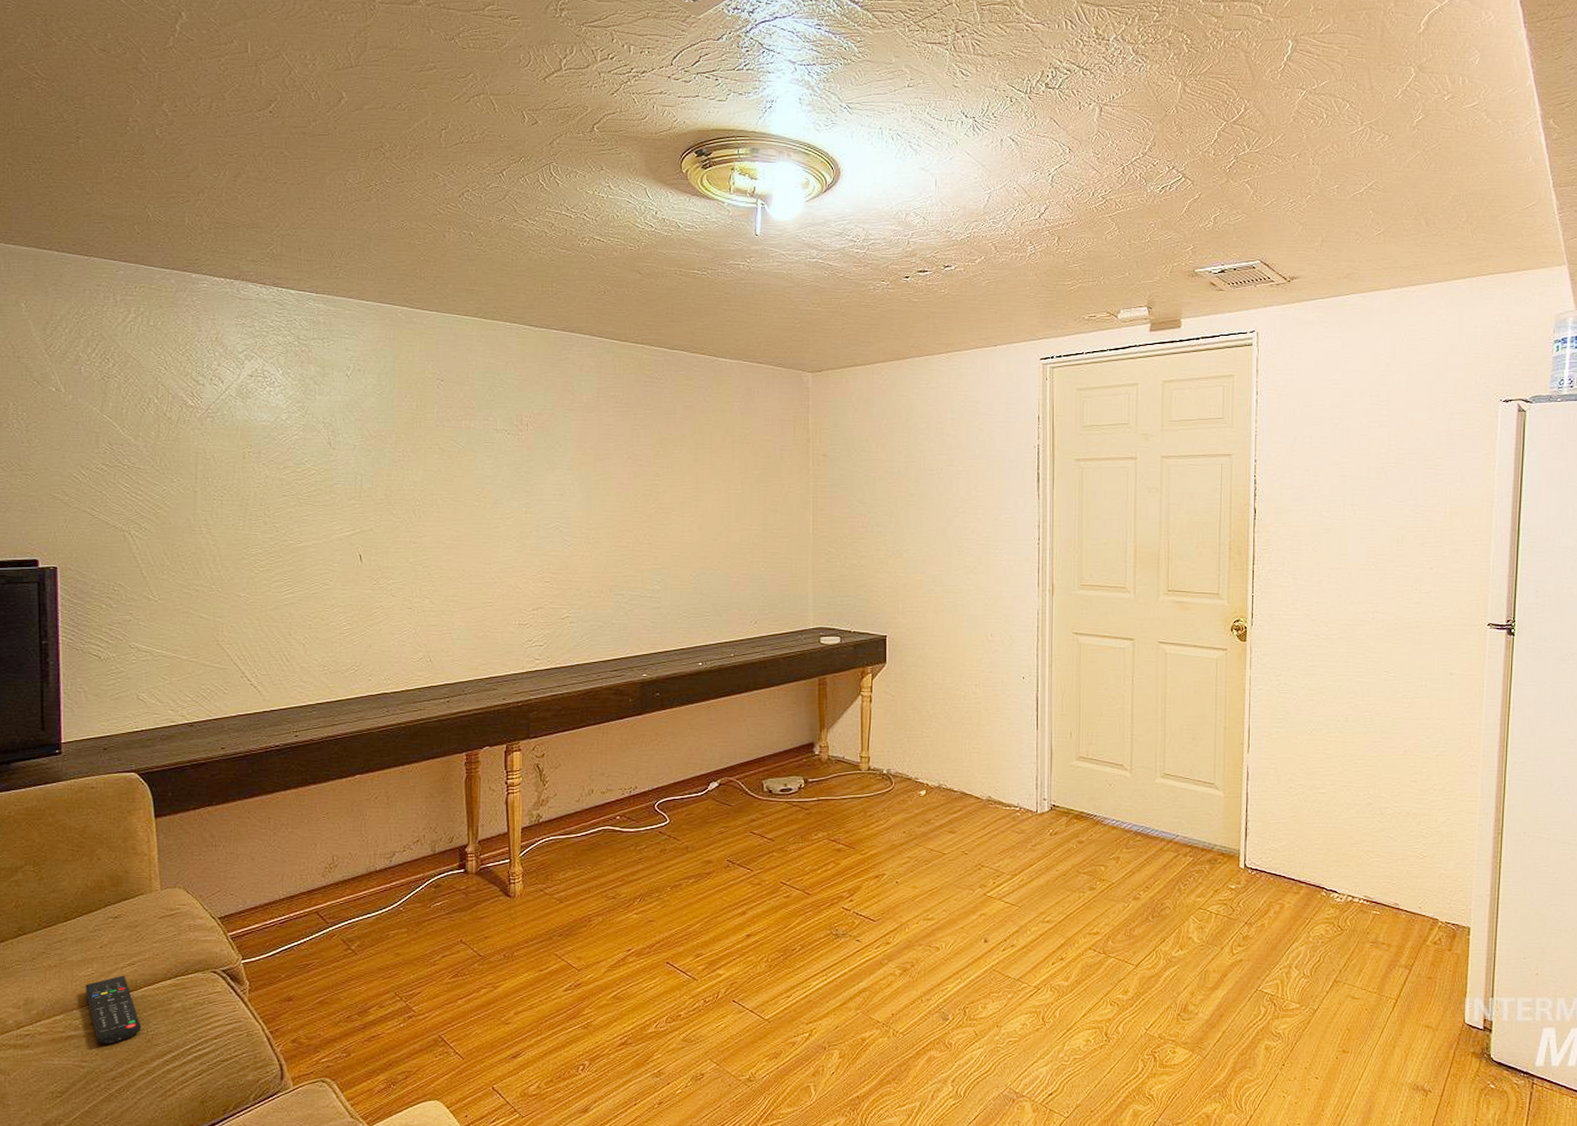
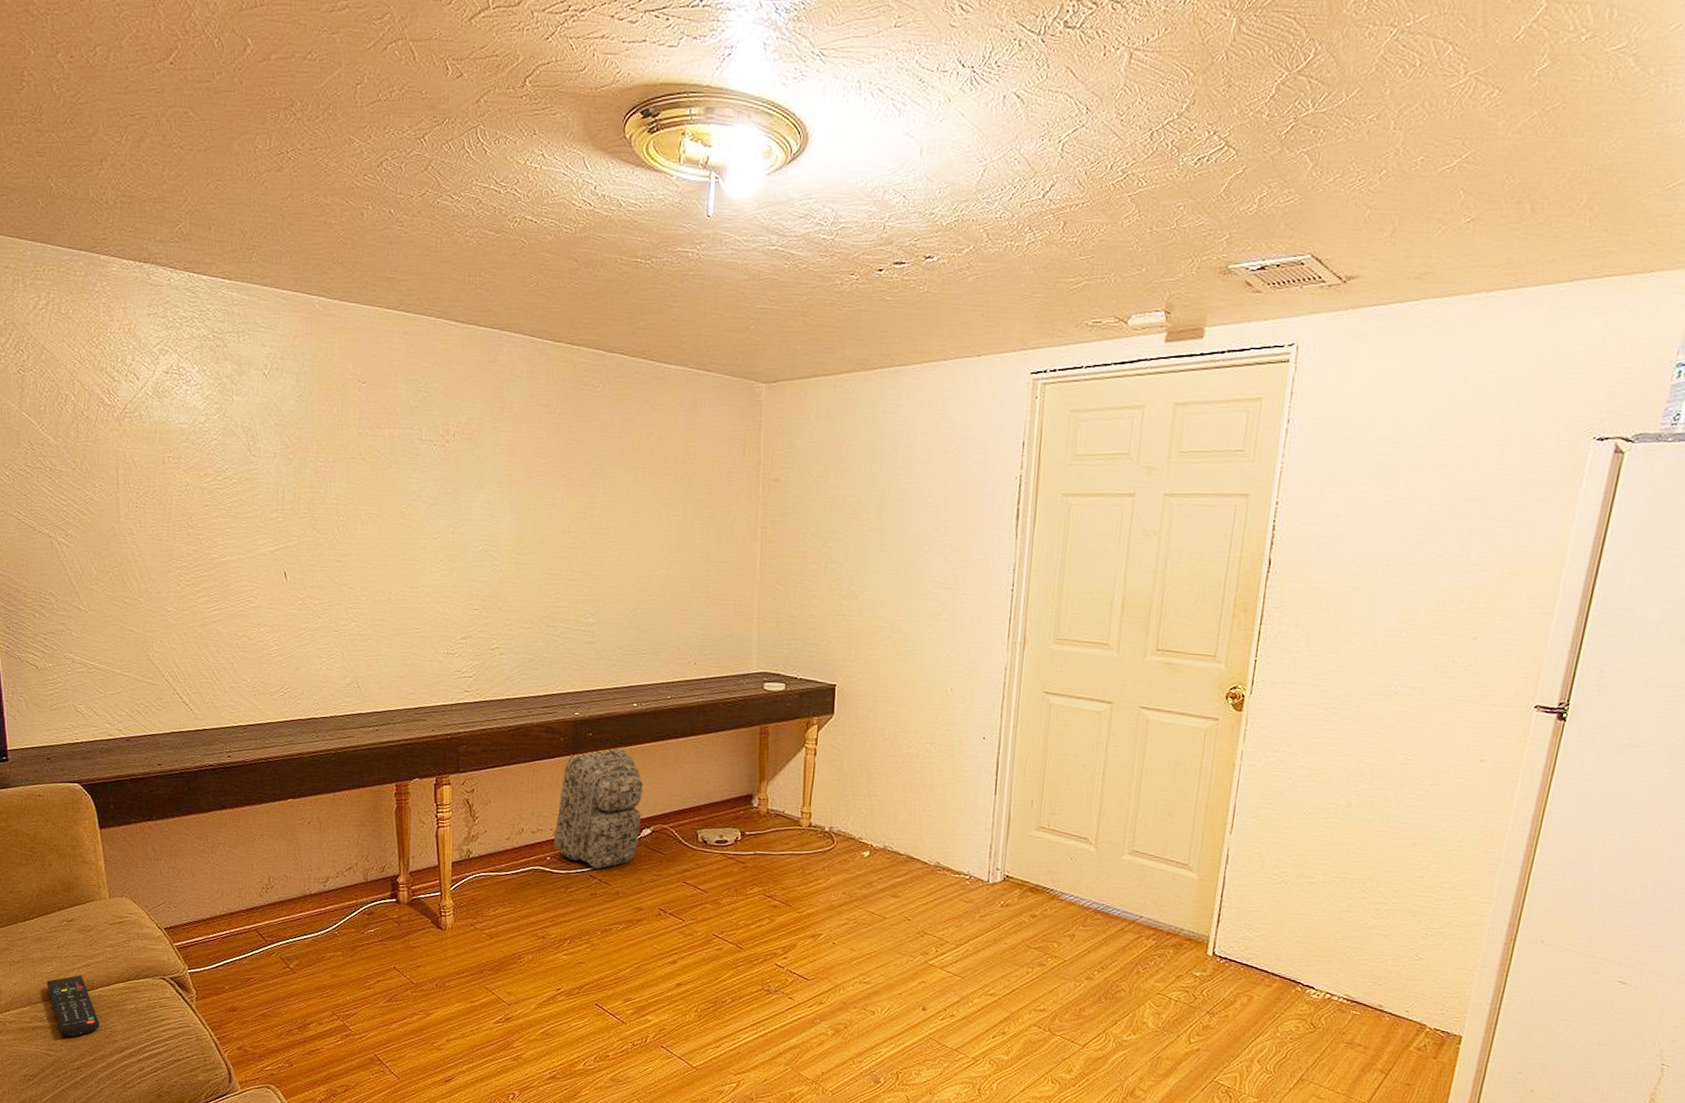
backpack: none [623,705,709,825] -> present [553,747,643,869]

